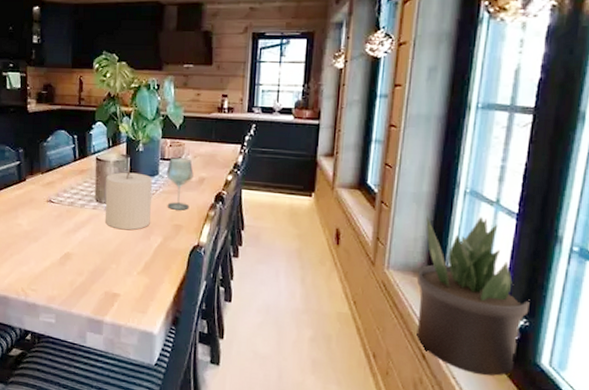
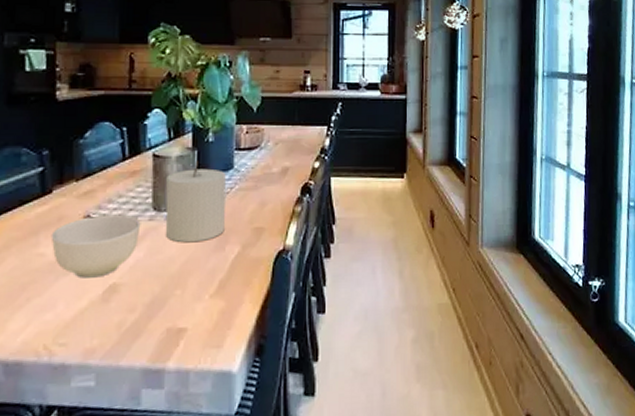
bowl: none [25,201,87,247] -> present [50,214,141,278]
wine glass: present [166,158,194,210] -> none [242,146,275,210]
planter: present [416,216,530,376] -> none [509,182,604,345]

